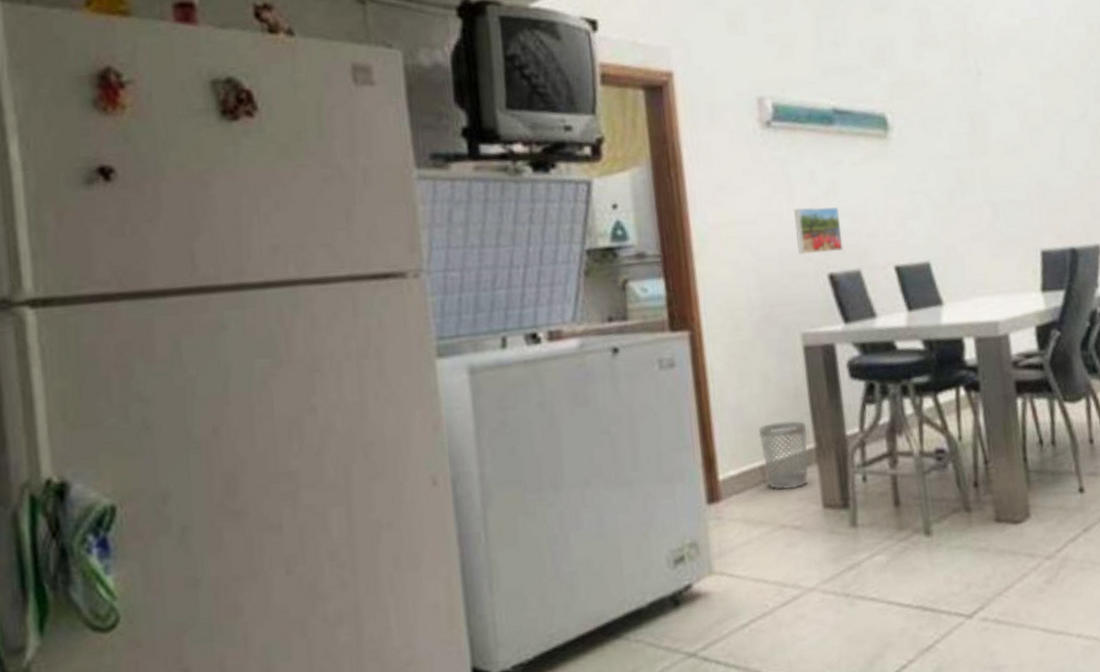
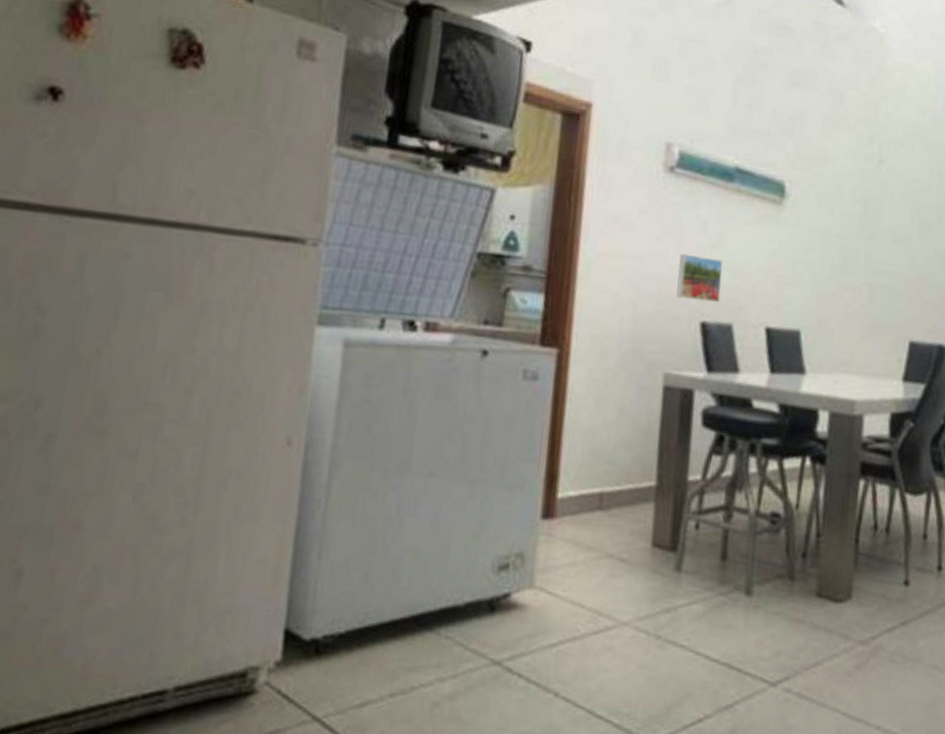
wastebasket: present [758,421,809,490] -> none [603,453,652,522]

